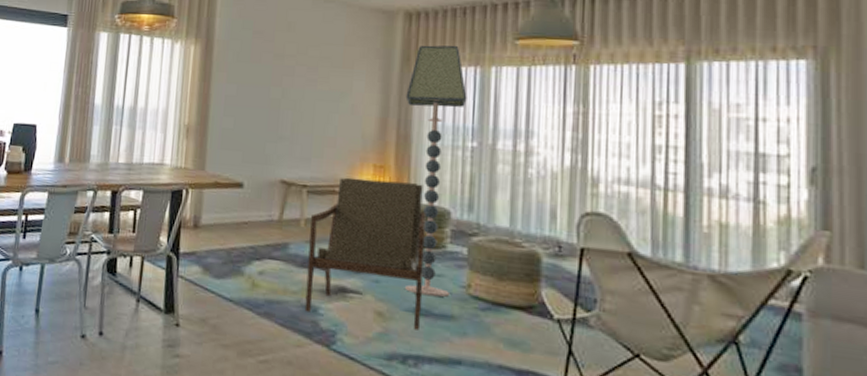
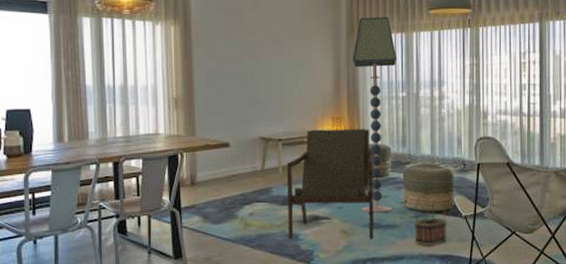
basket: none [479,281,530,353] -> present [414,195,447,245]

